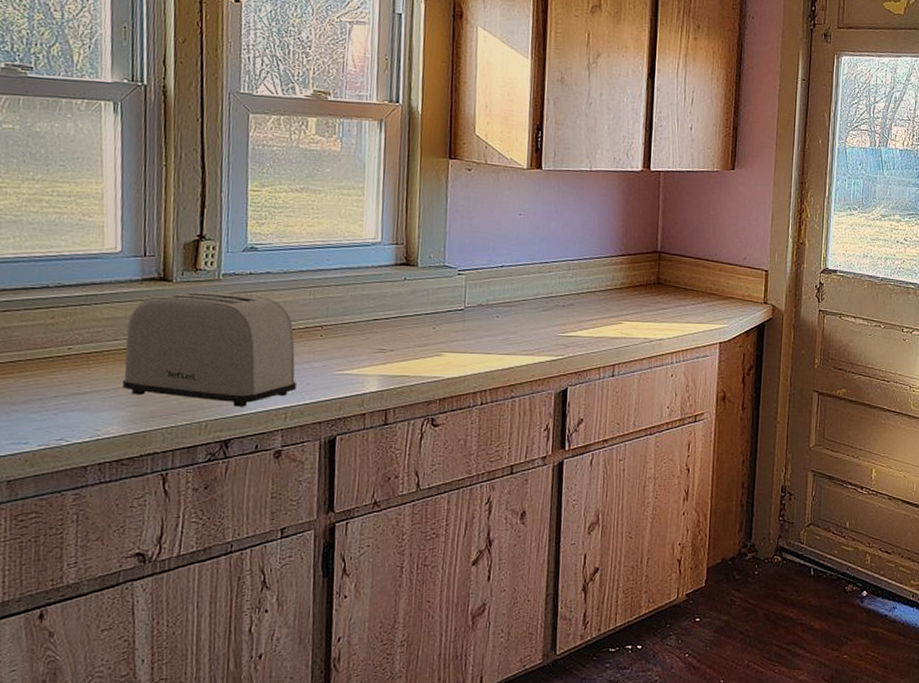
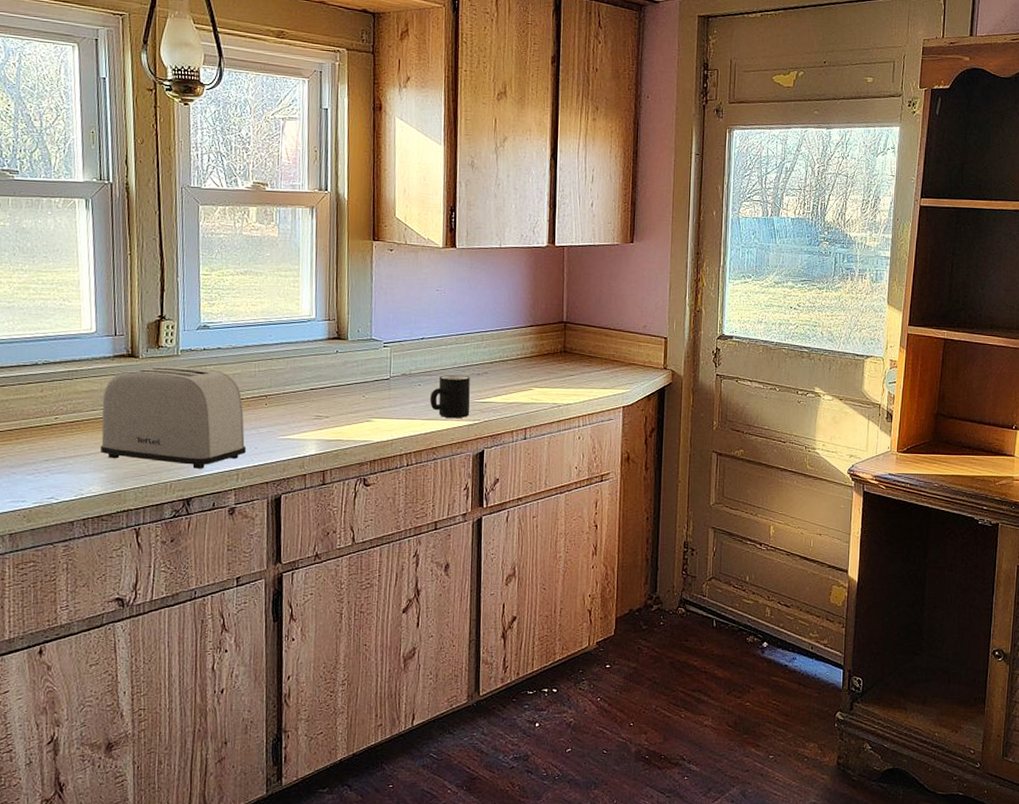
mug: none [509,305,554,354] -> present [430,374,470,419]

